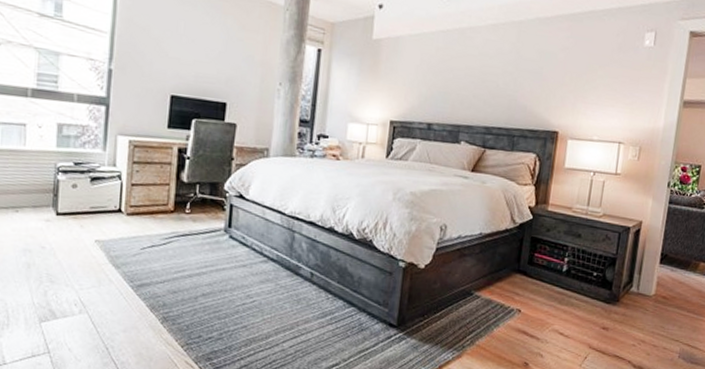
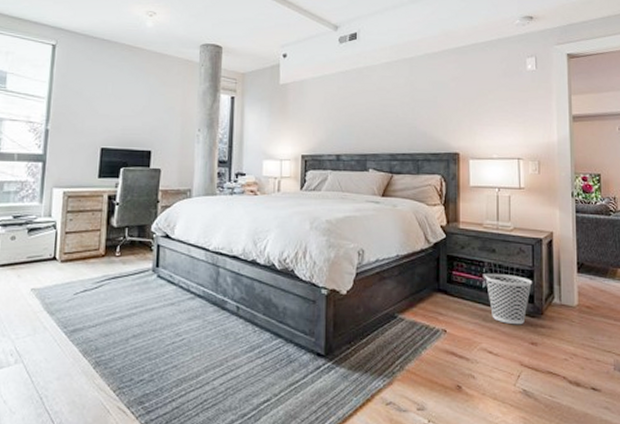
wastebasket: none [565,258,614,310] -> present [484,274,533,325]

